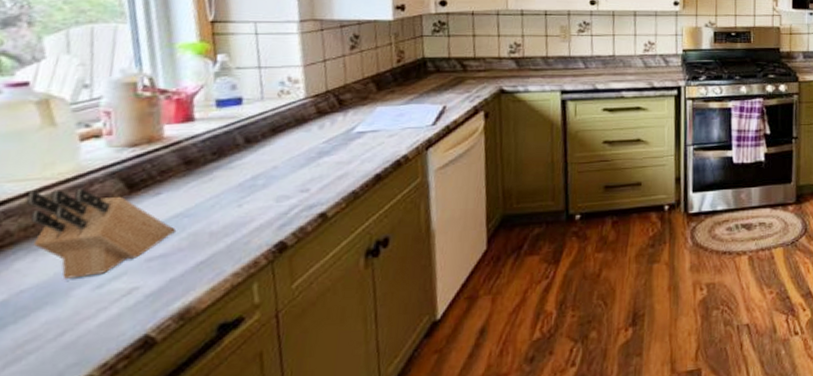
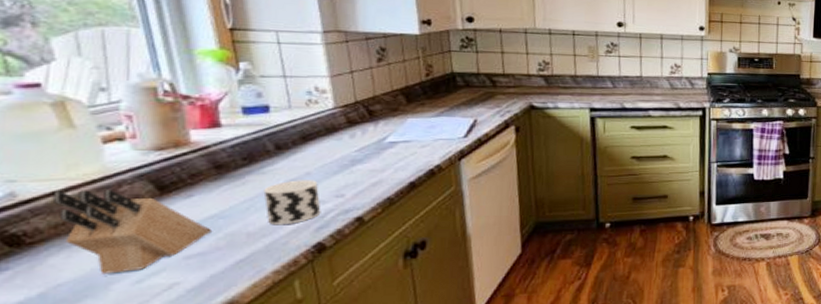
cup: none [229,174,286,224] -> present [263,180,321,226]

